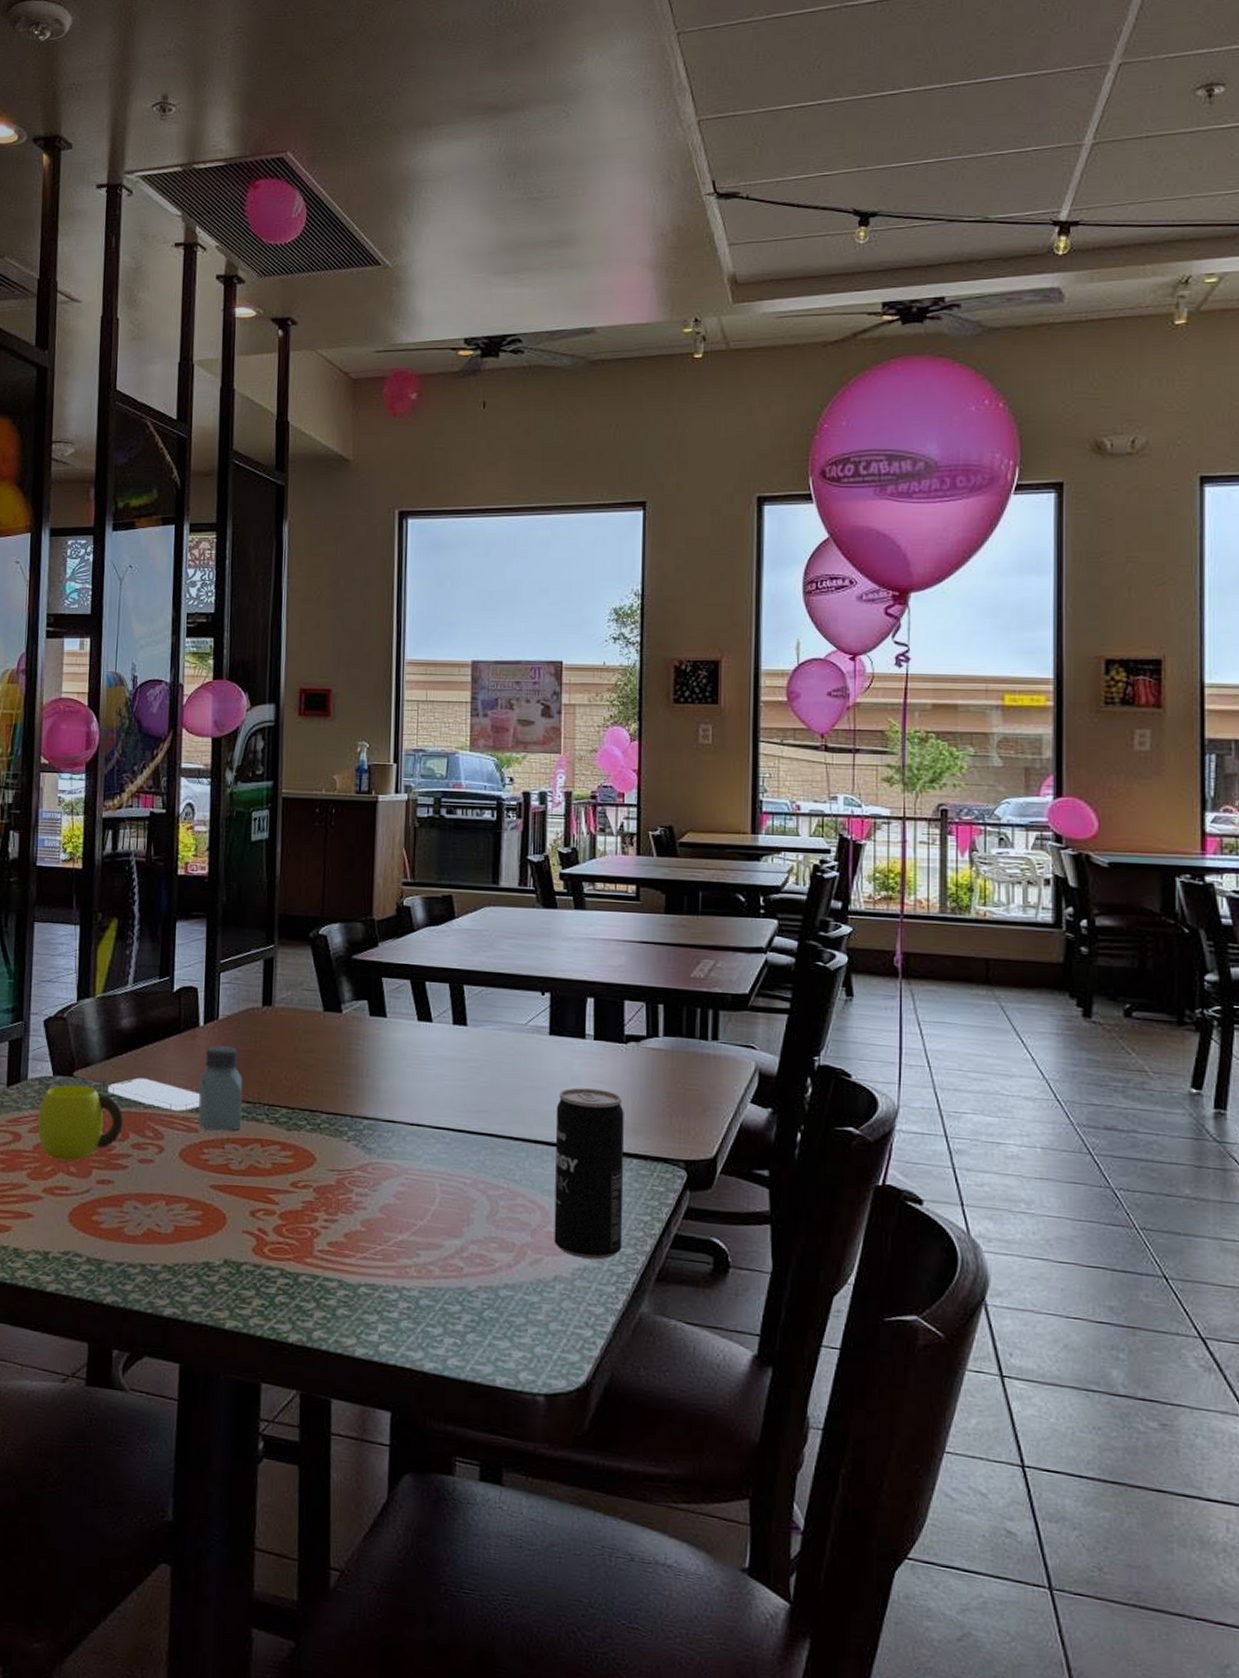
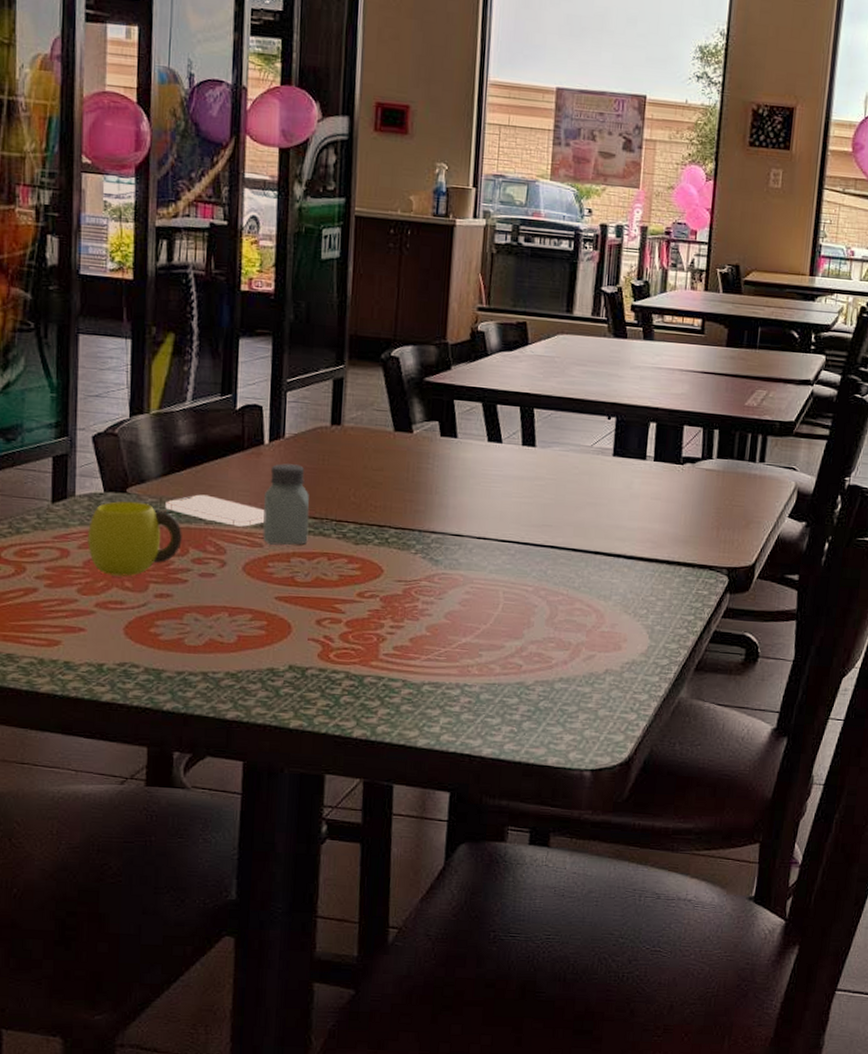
beverage can: present [554,1087,624,1260] -> none [606,504,677,655]

